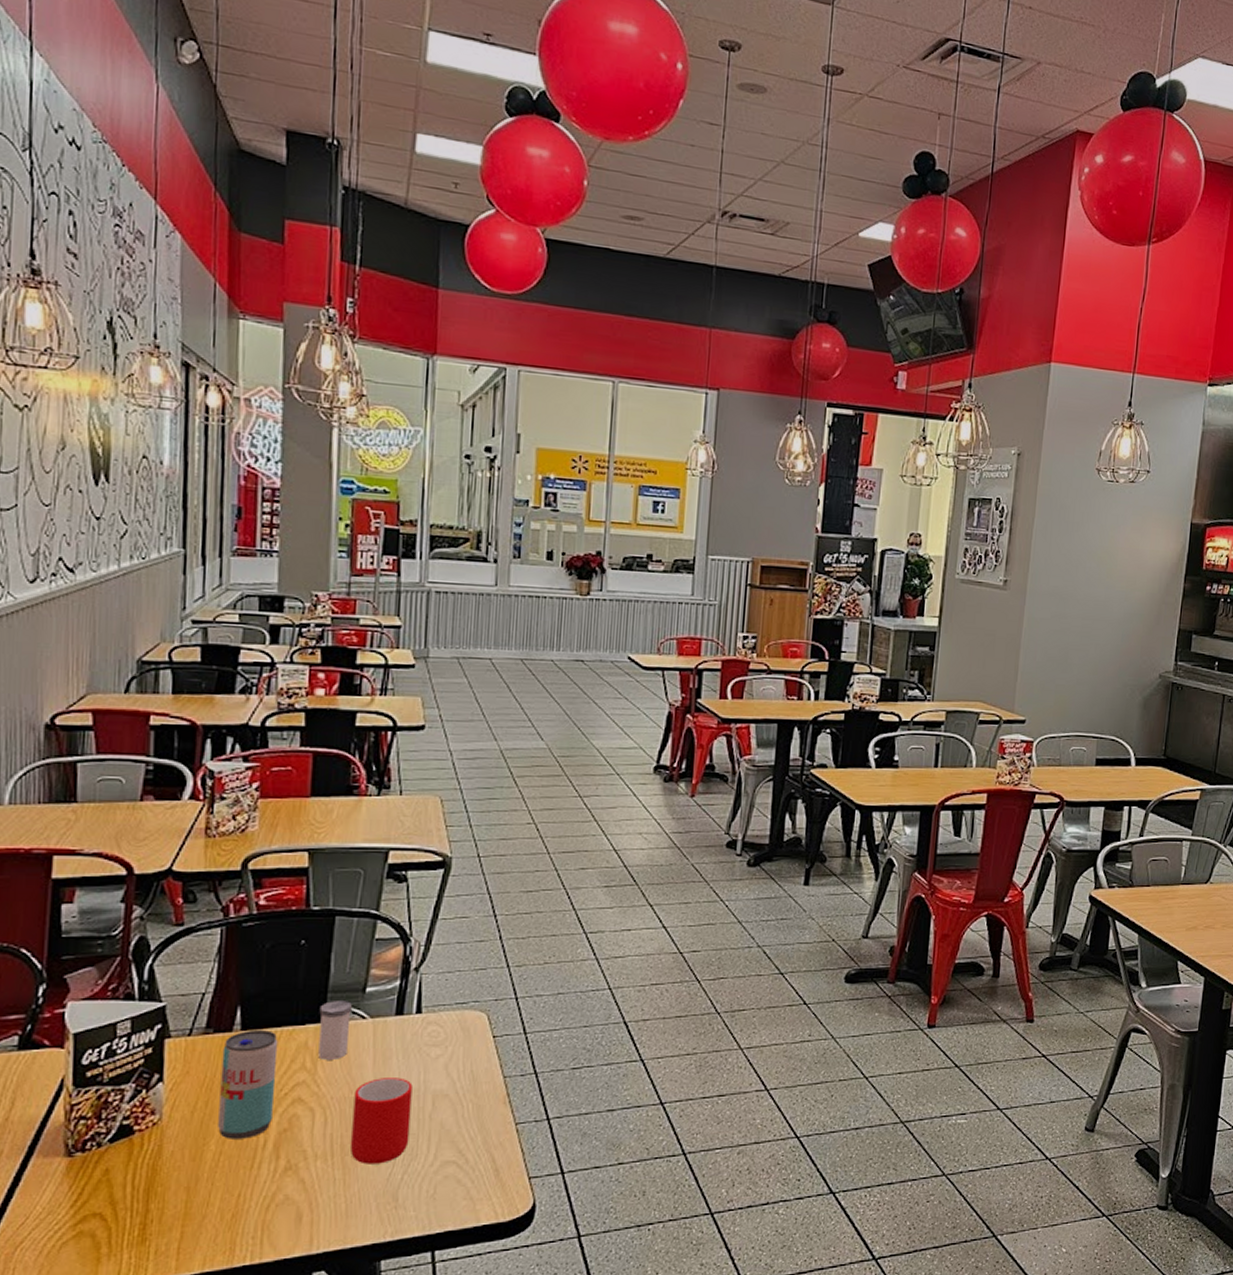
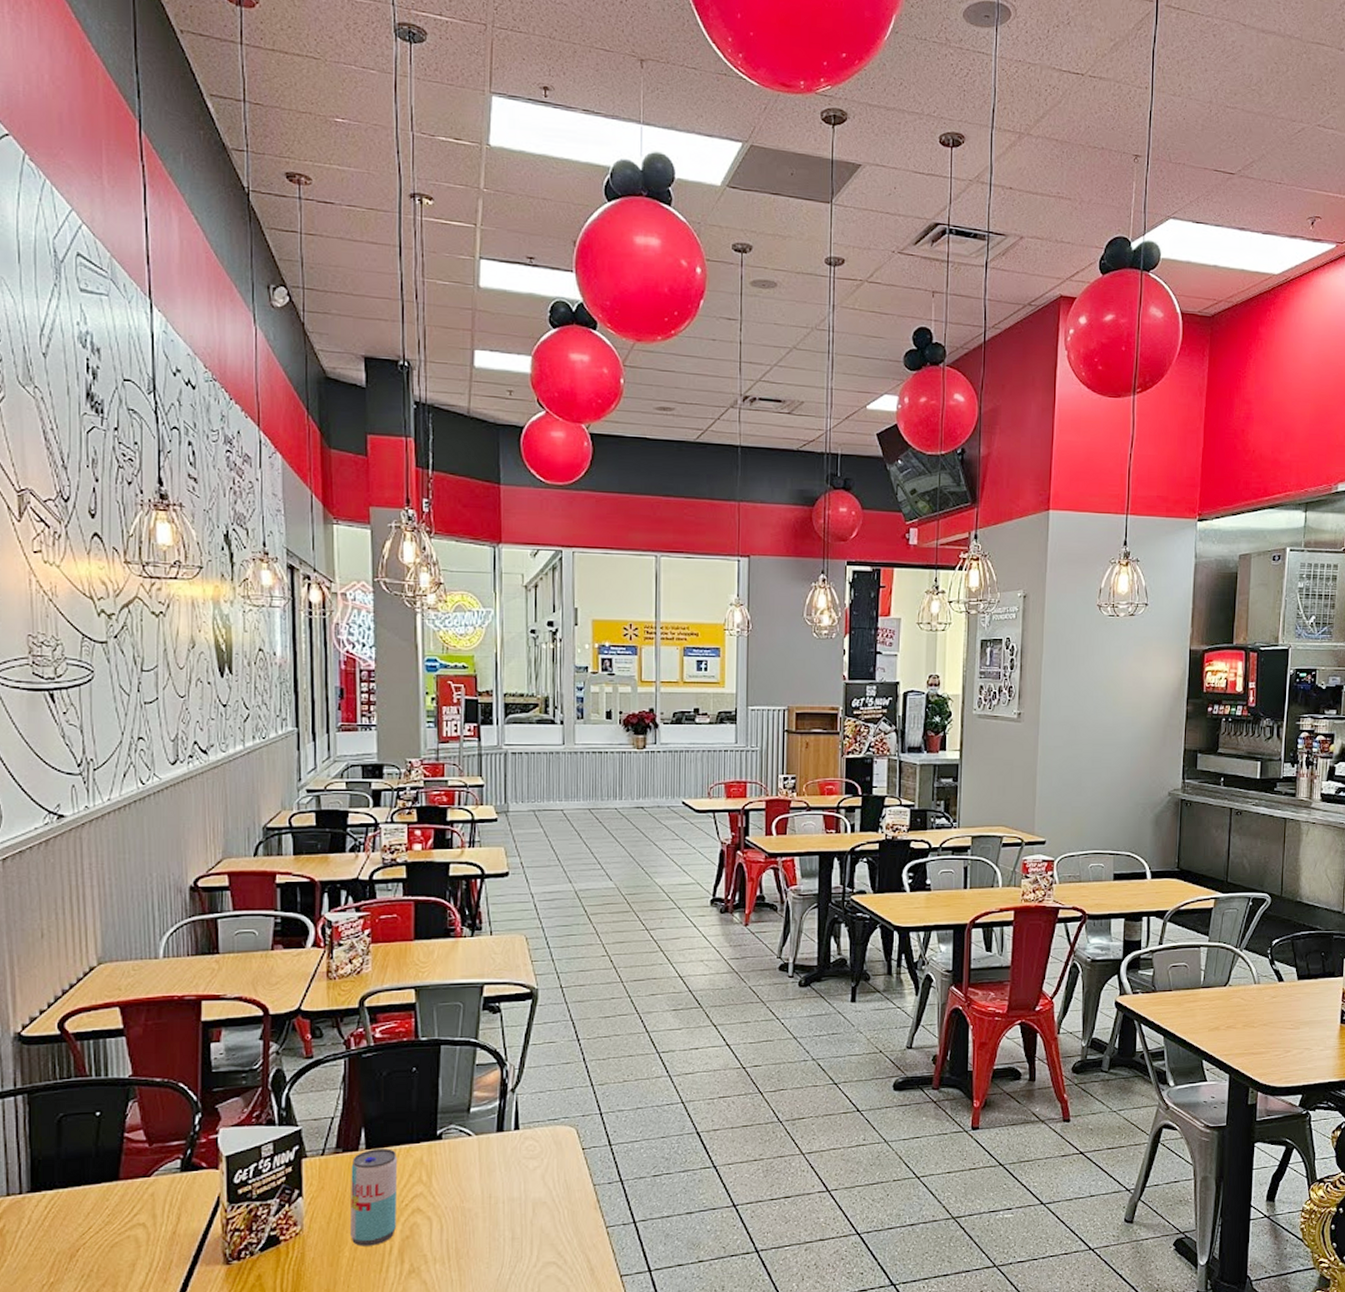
salt shaker: present [318,1001,352,1060] -> none [431,1120,459,1174]
cup: present [349,1077,413,1164] -> none [463,1188,515,1266]

